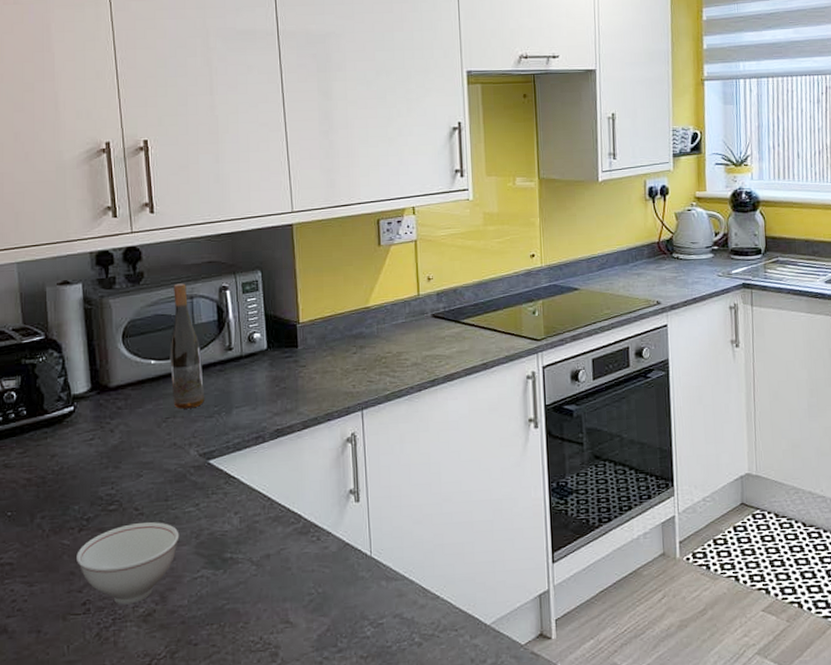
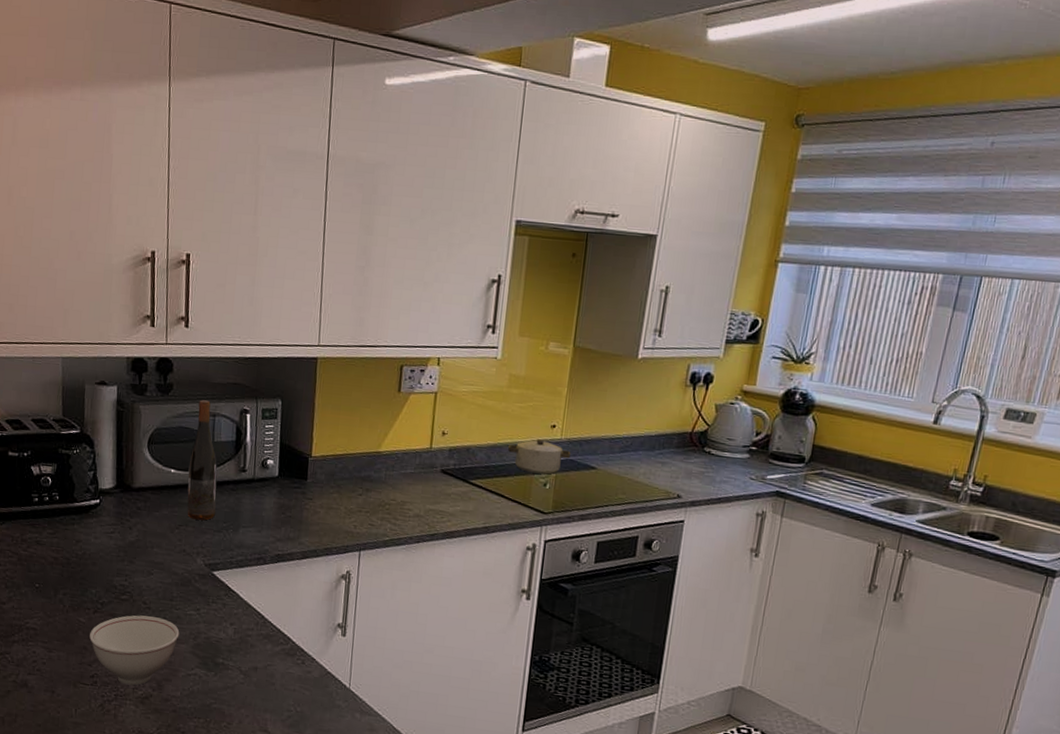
cooking pot: none [492,270,553,304] -> present [507,439,571,475]

